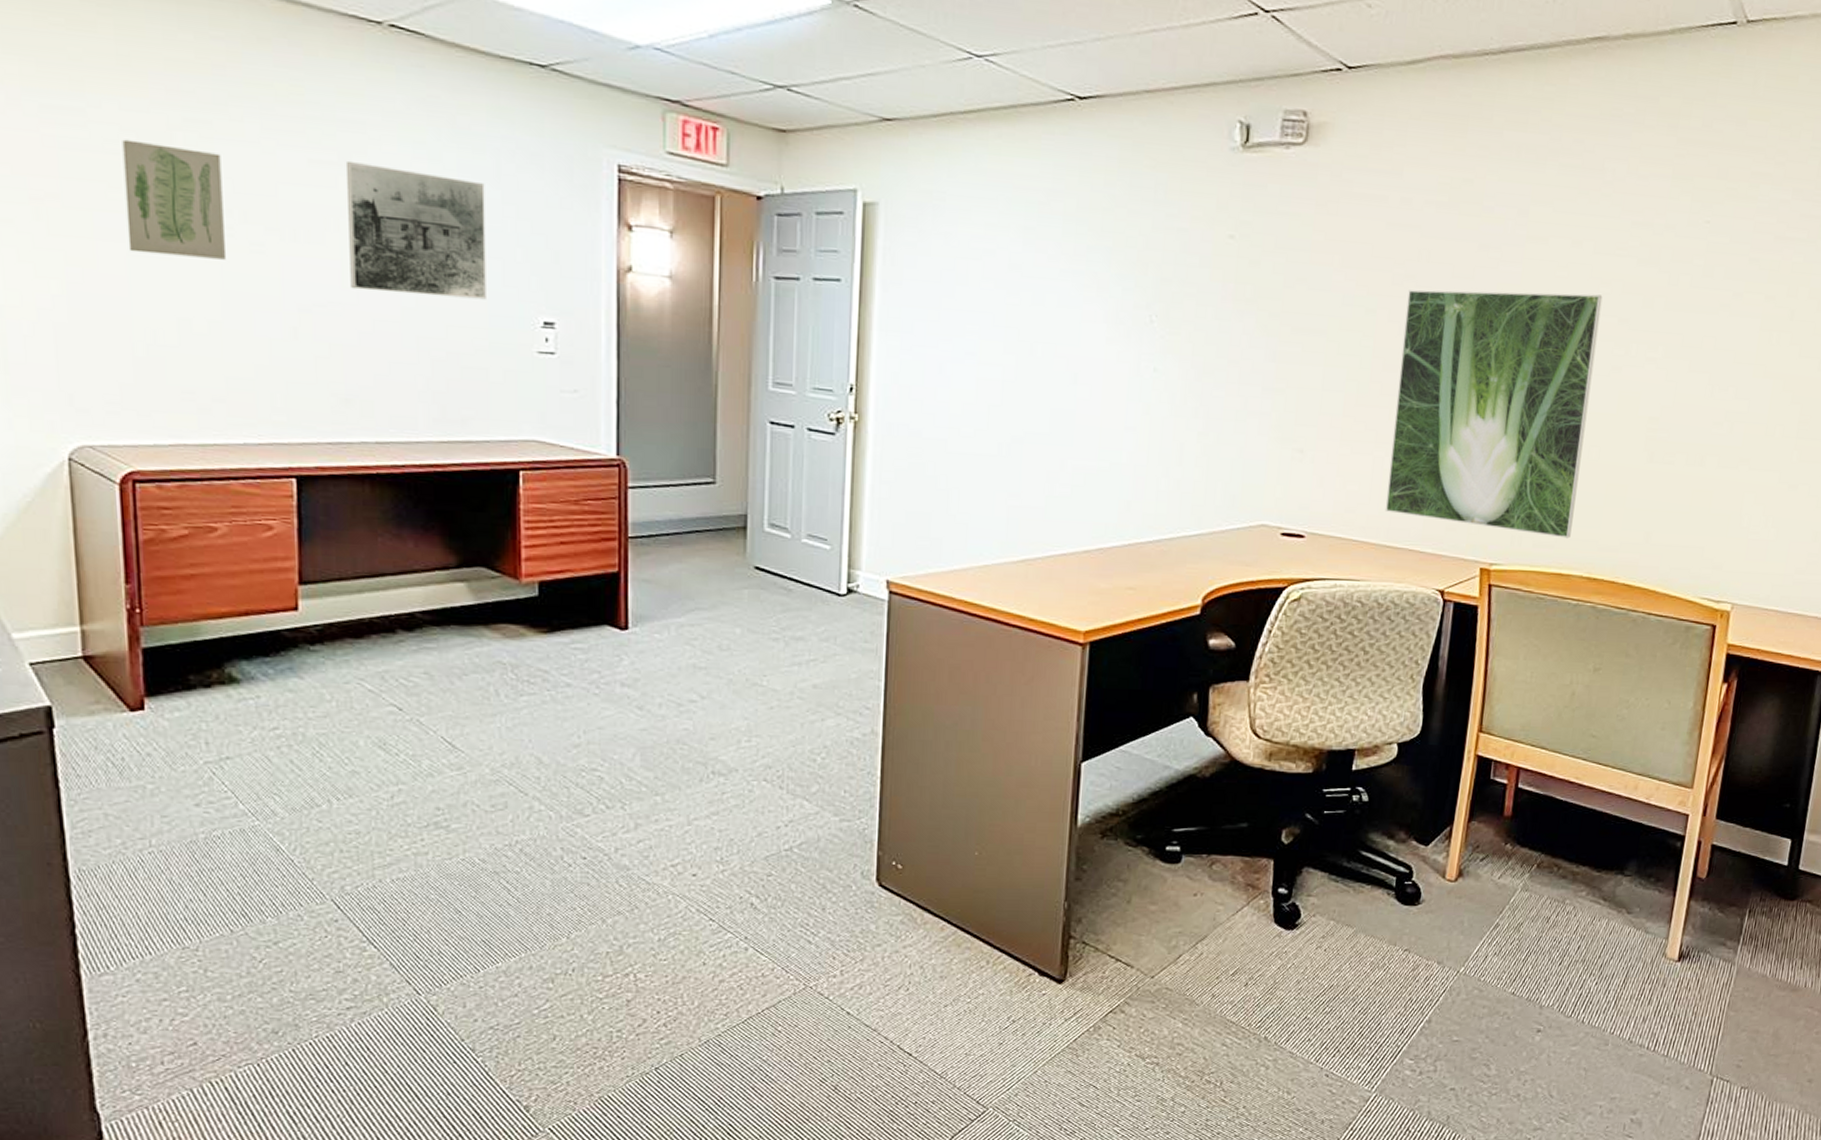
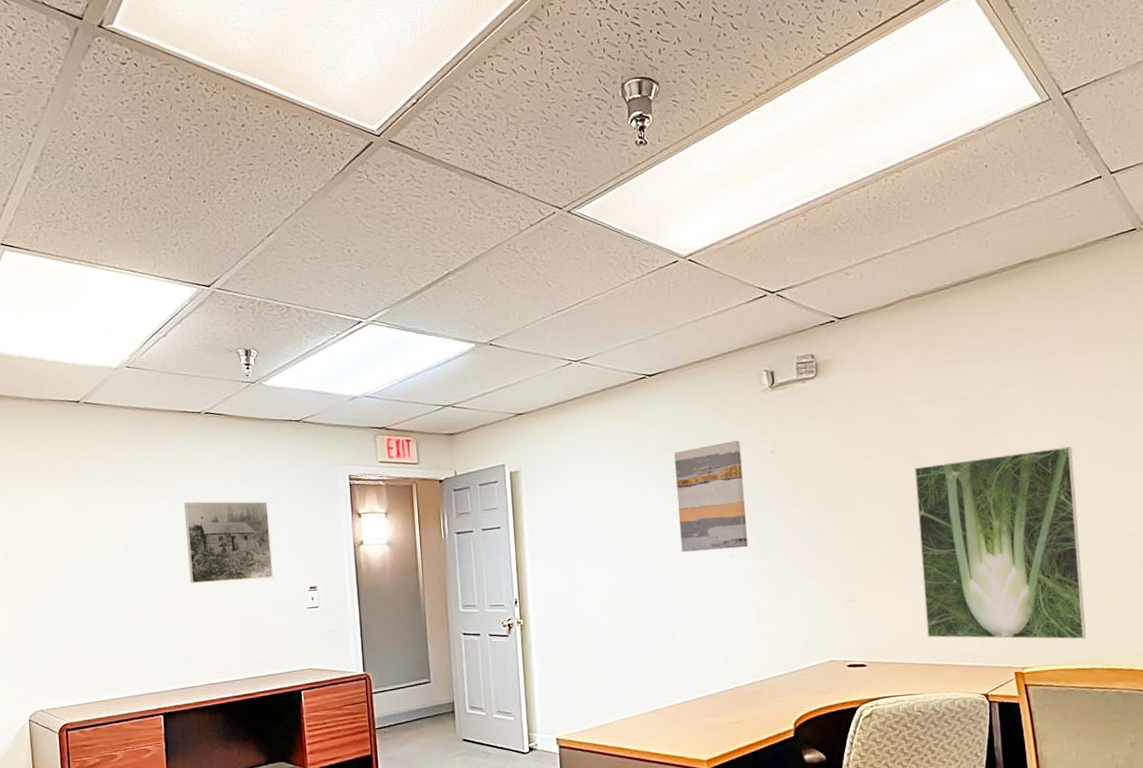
wall art: present [122,139,225,260] -> none [56,510,116,581]
wall art: none [1090,212,1190,361] -> present [673,440,749,552]

